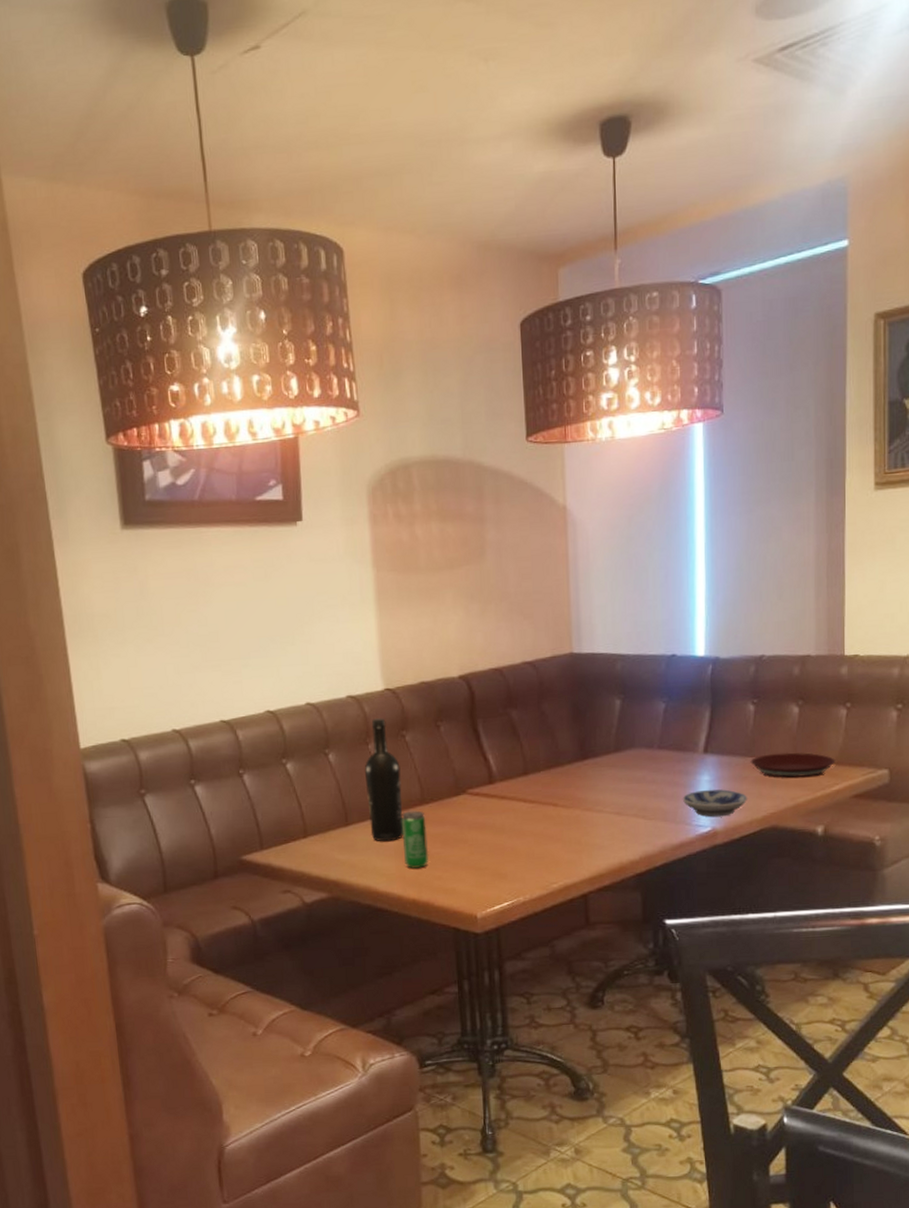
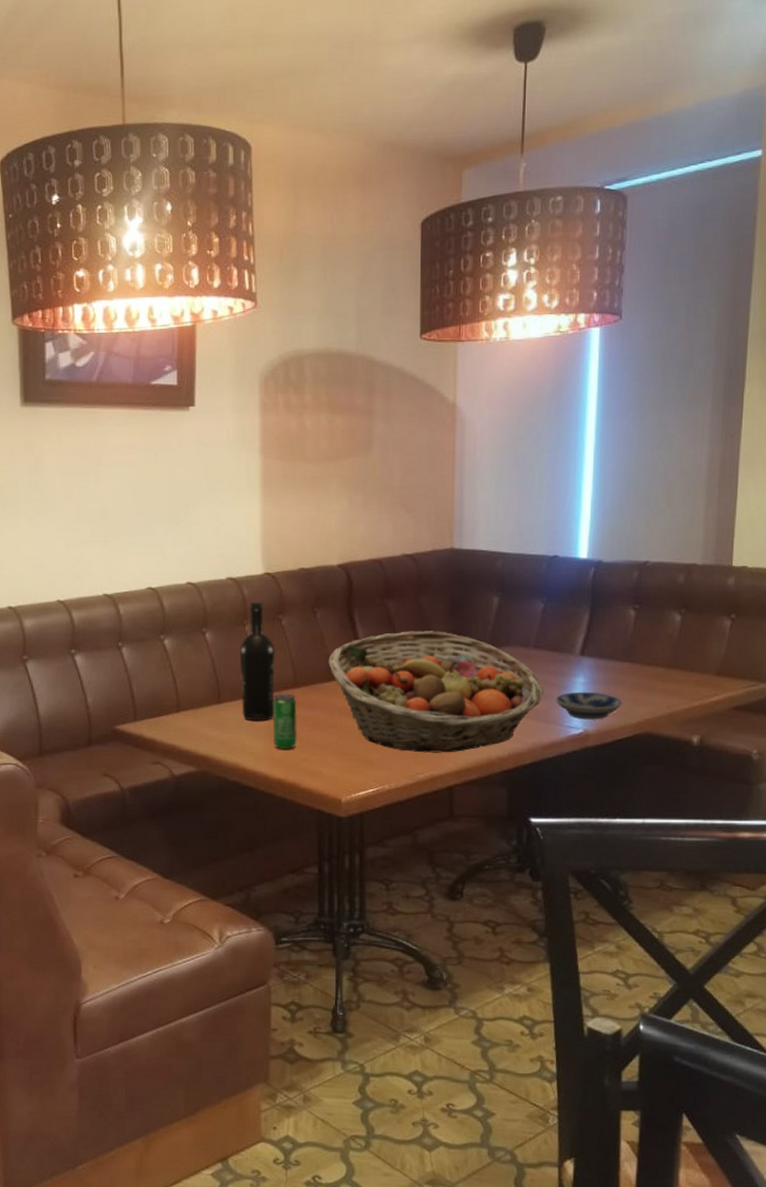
fruit basket: none [455,737,670,862] -> present [328,631,544,753]
plate: present [750,752,836,778] -> none [627,660,716,685]

